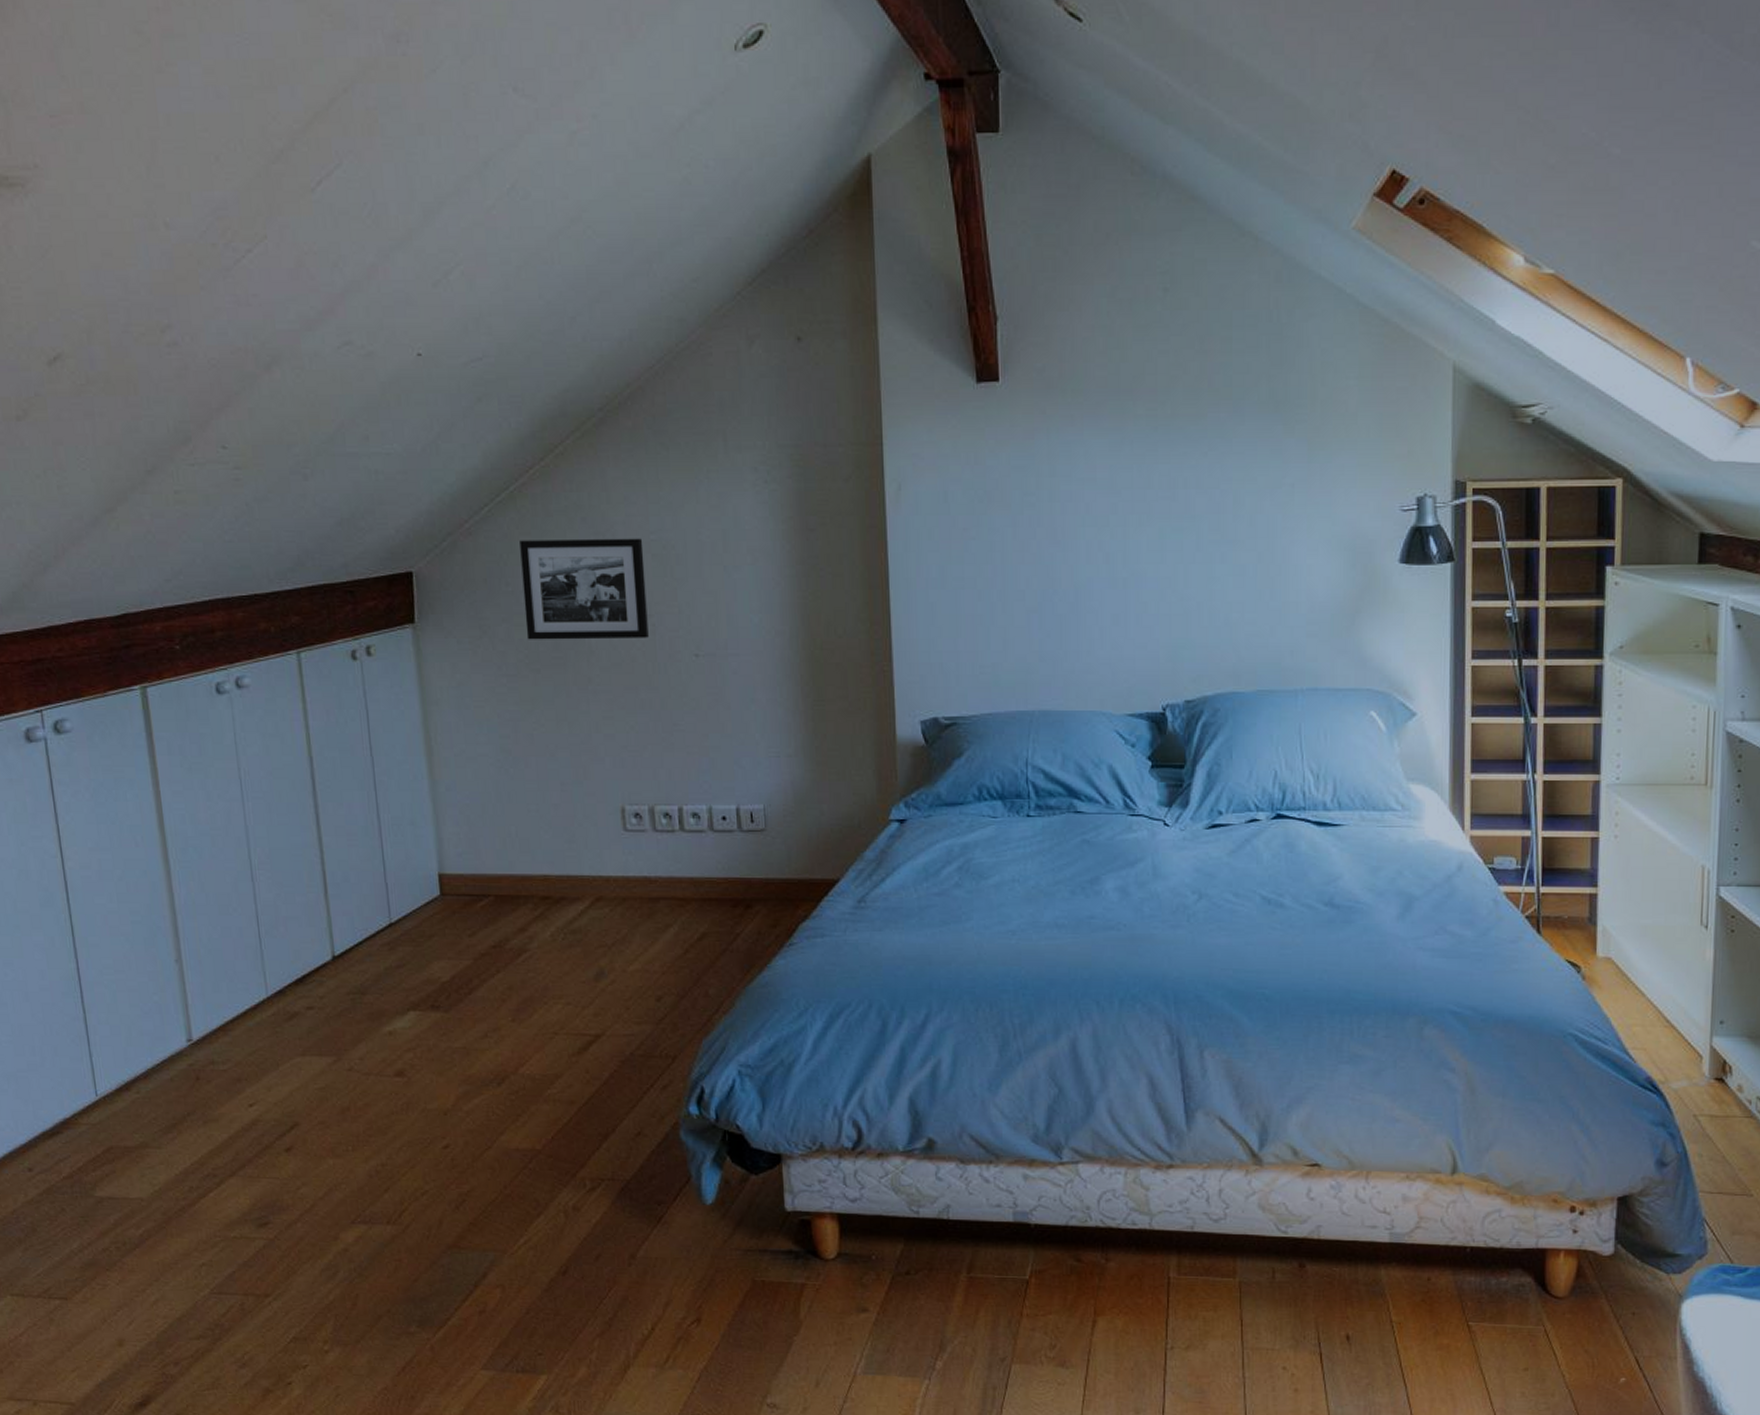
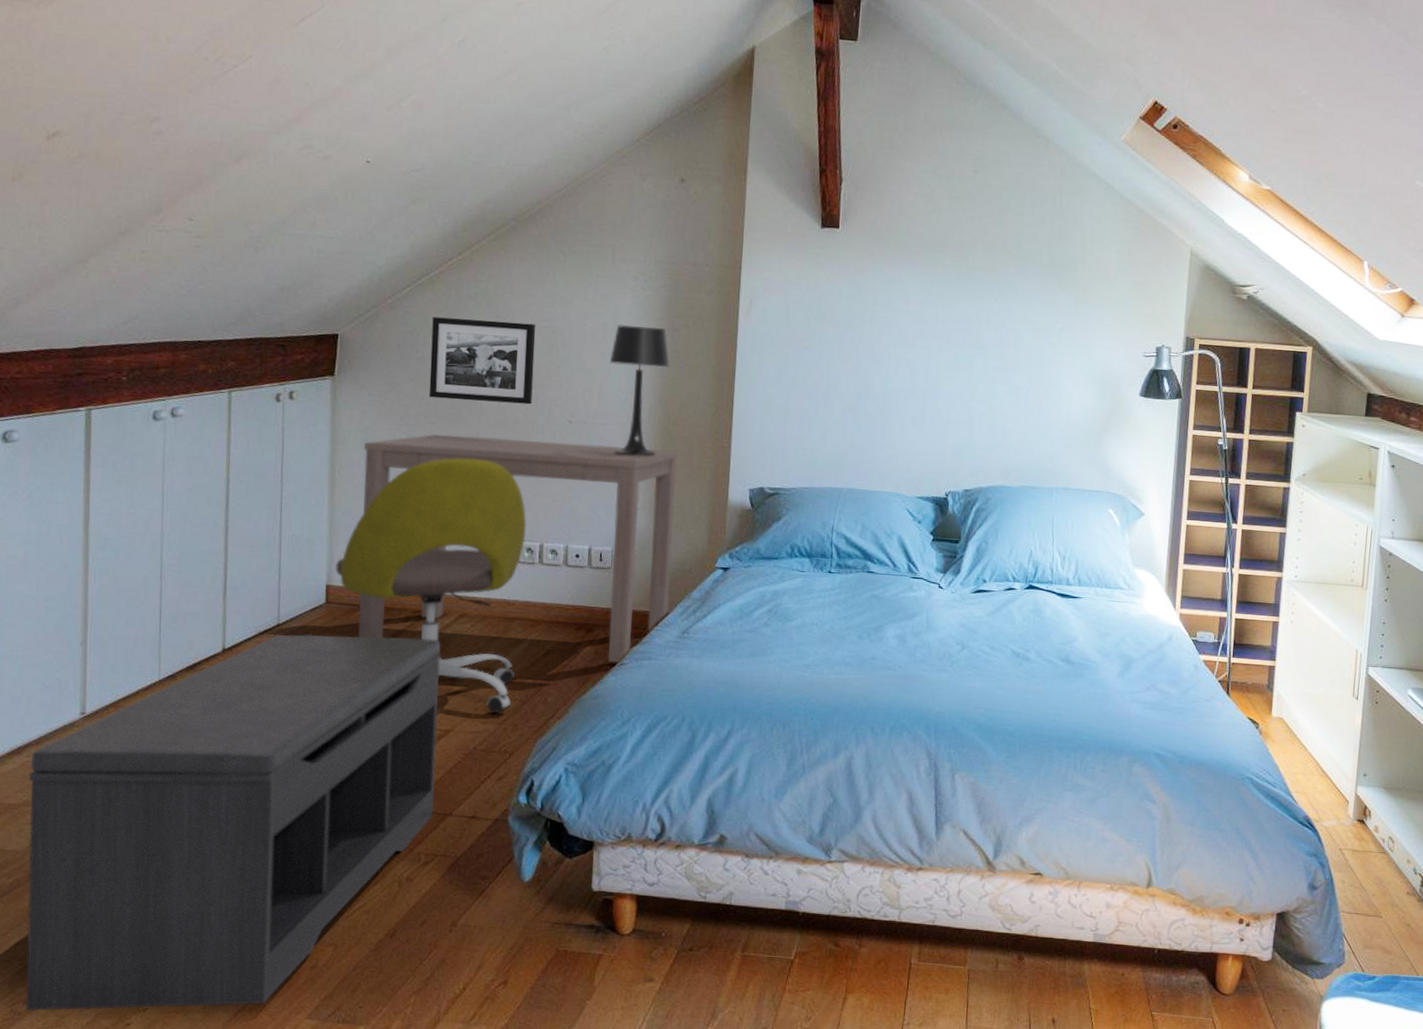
bench: none [140,929,594,1374] -> present [26,634,441,1011]
office chair: none [446,710,667,1011] -> present [335,458,526,713]
desk: none [460,680,838,944] -> present [358,434,678,664]
table lamp: none [734,529,808,691] -> present [609,324,670,456]

